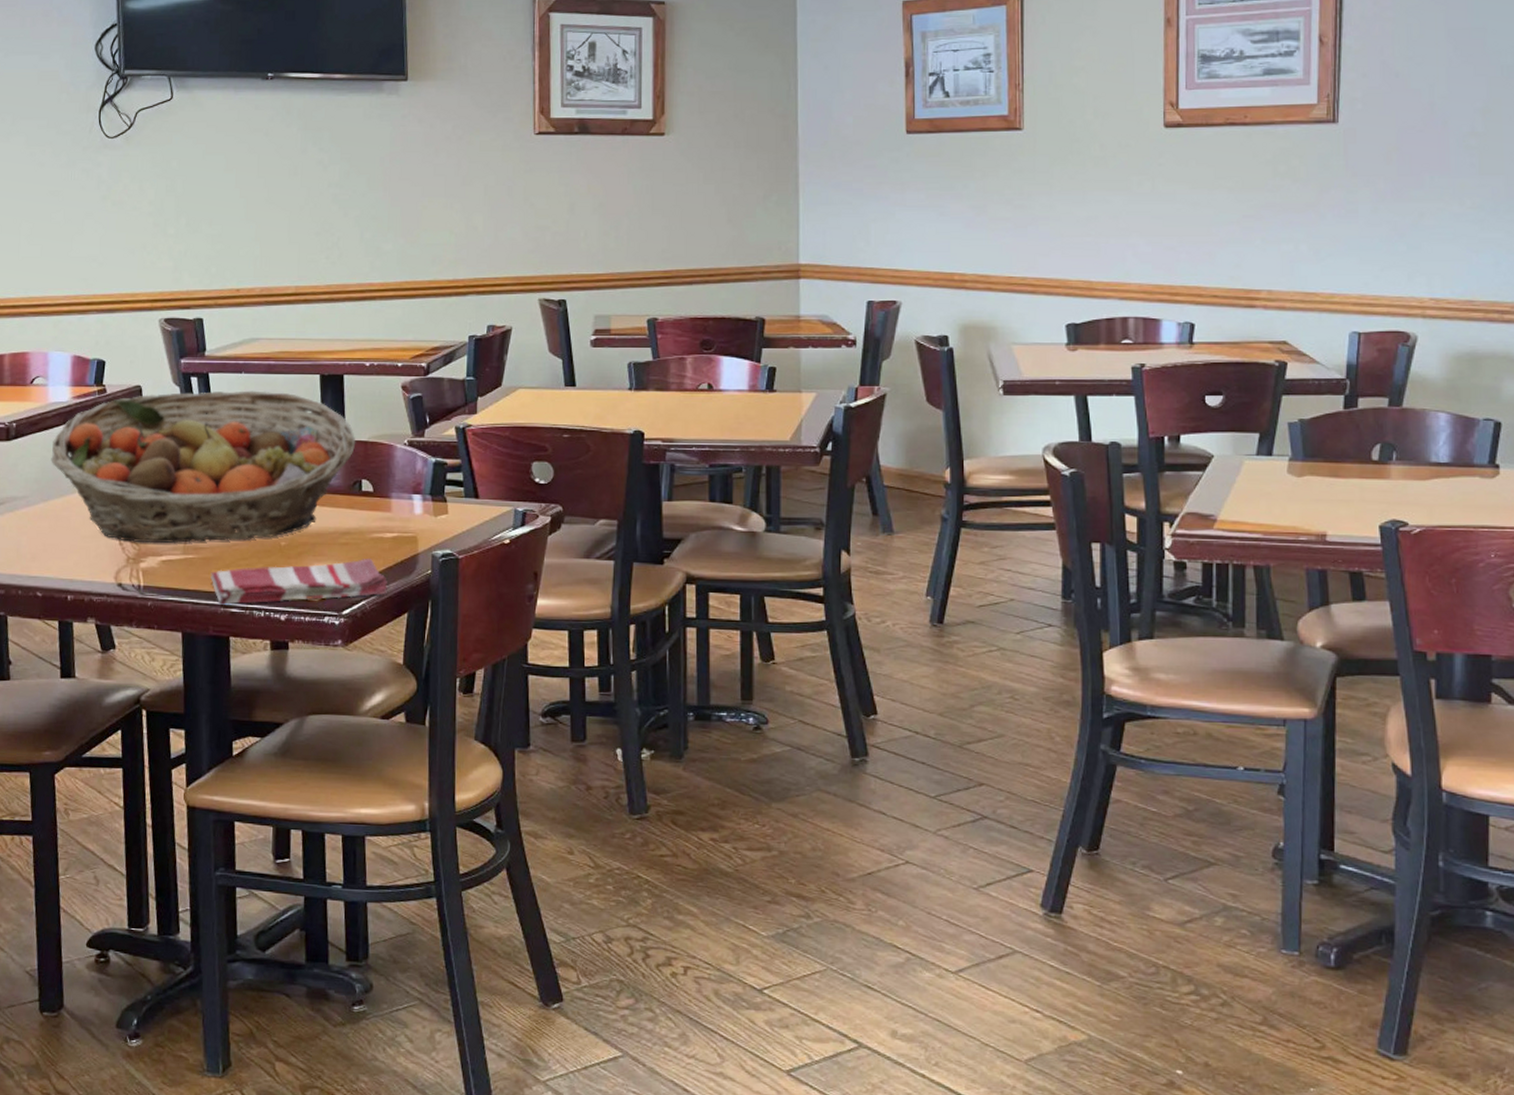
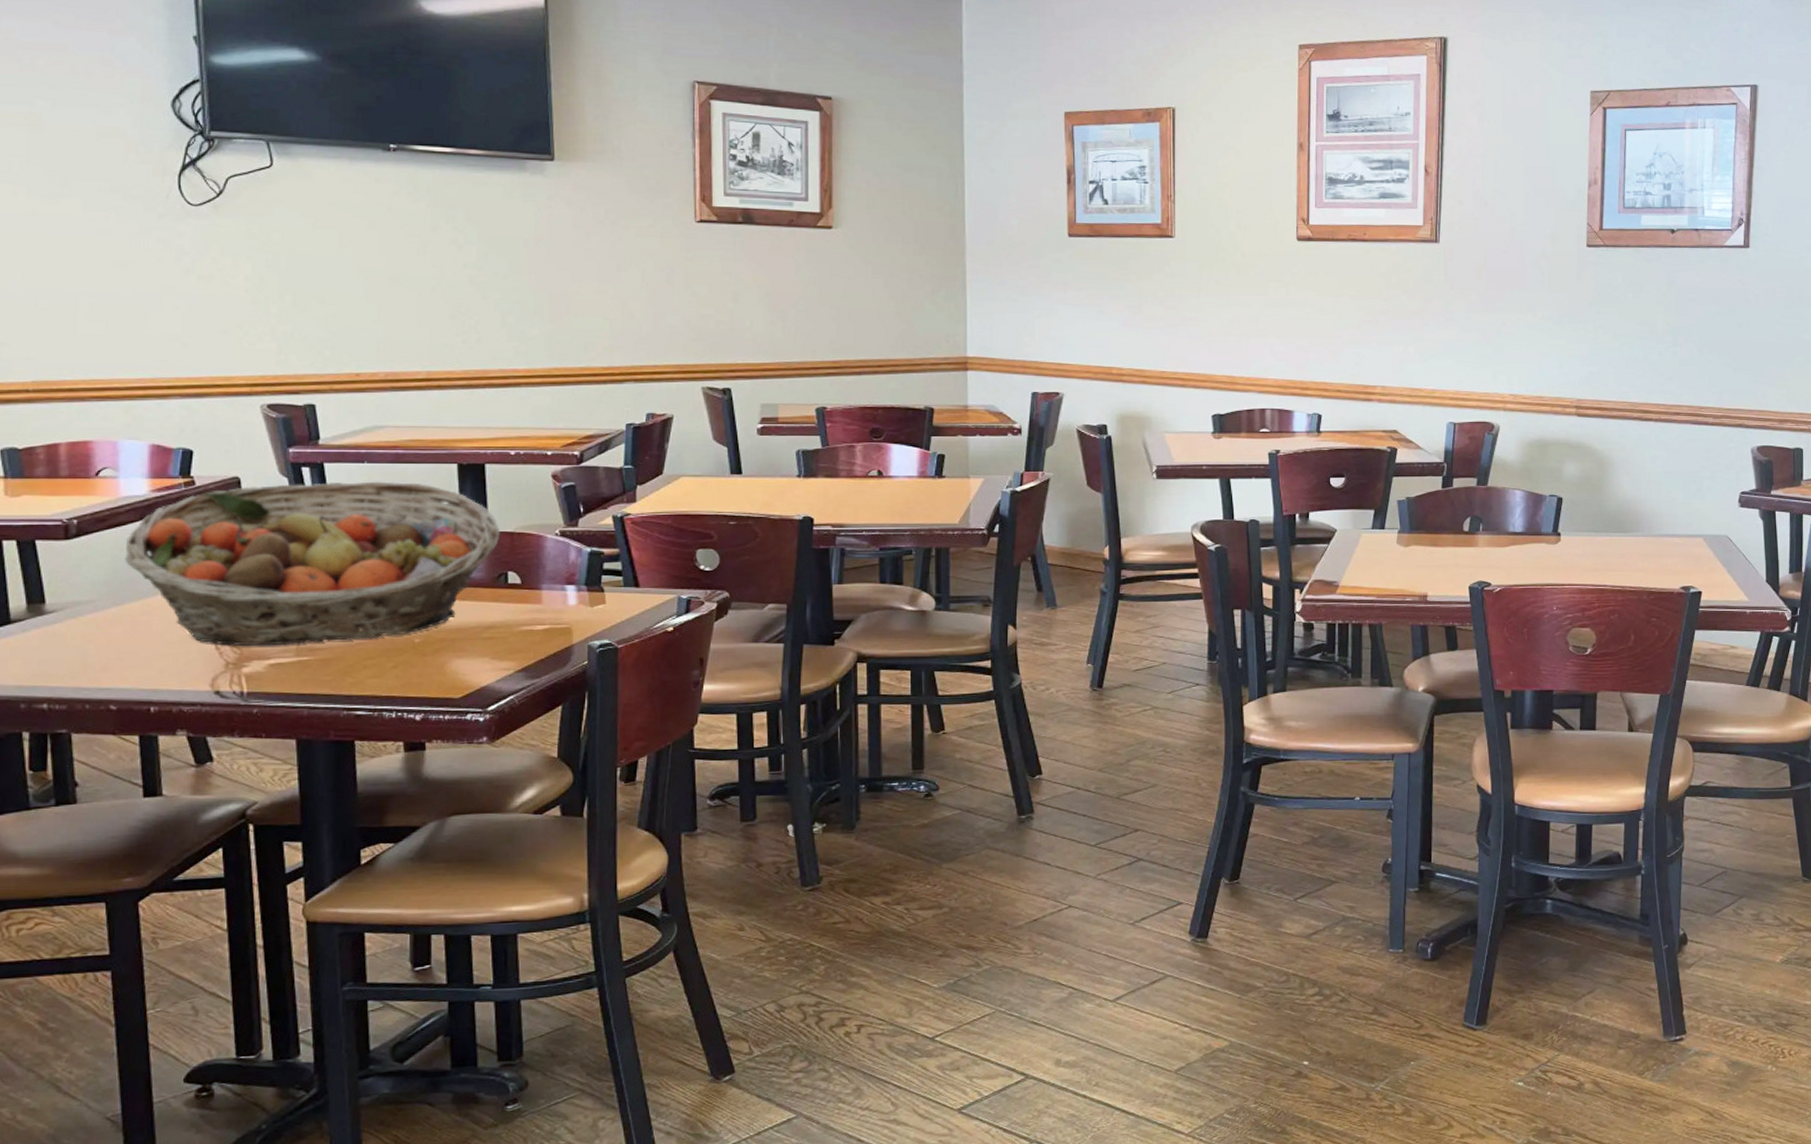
dish towel: present [210,558,387,605] -> none [330,651,539,708]

